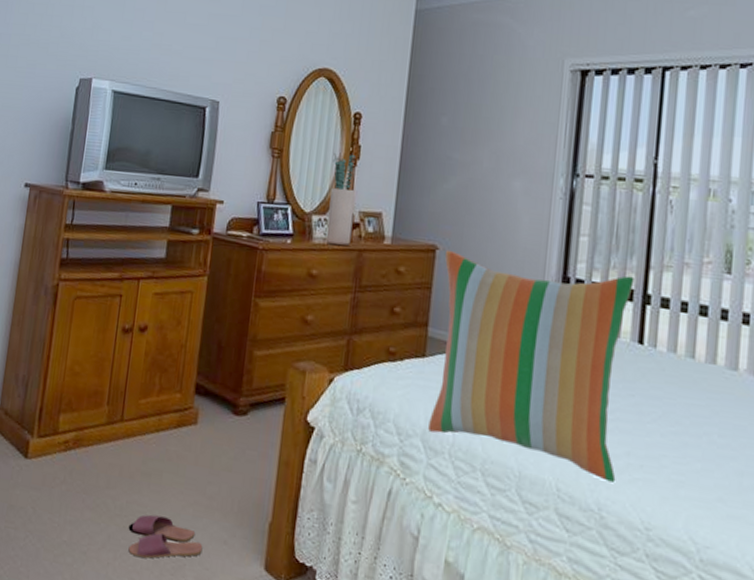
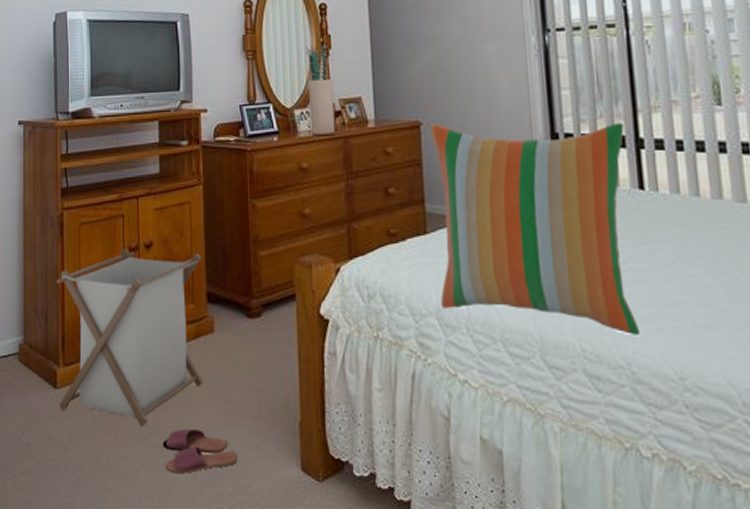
laundry basket: none [28,328,195,508] -> present [56,249,203,427]

